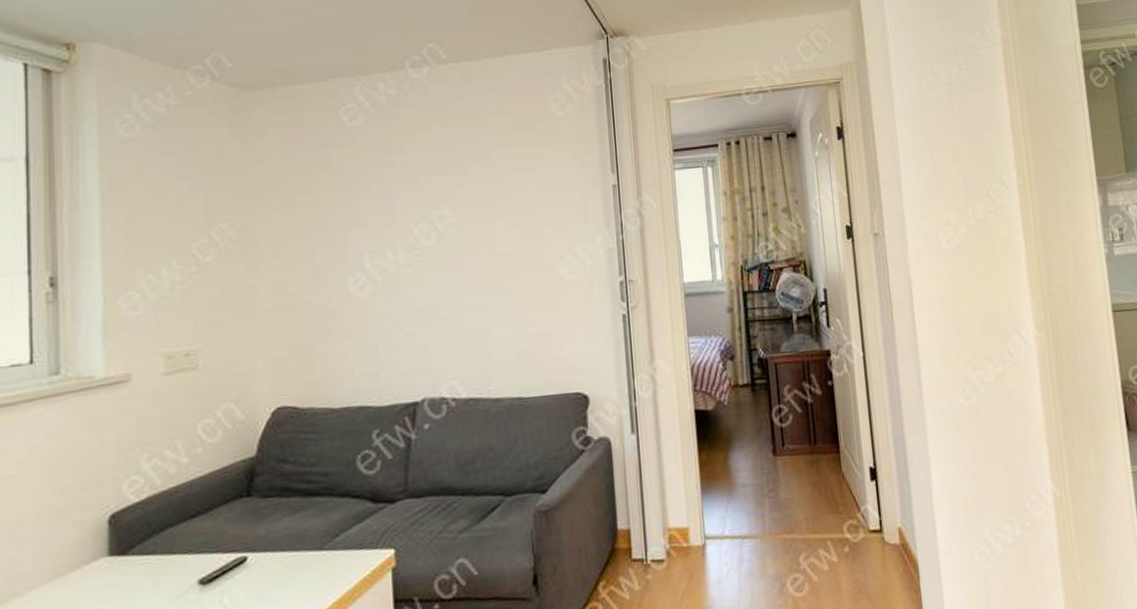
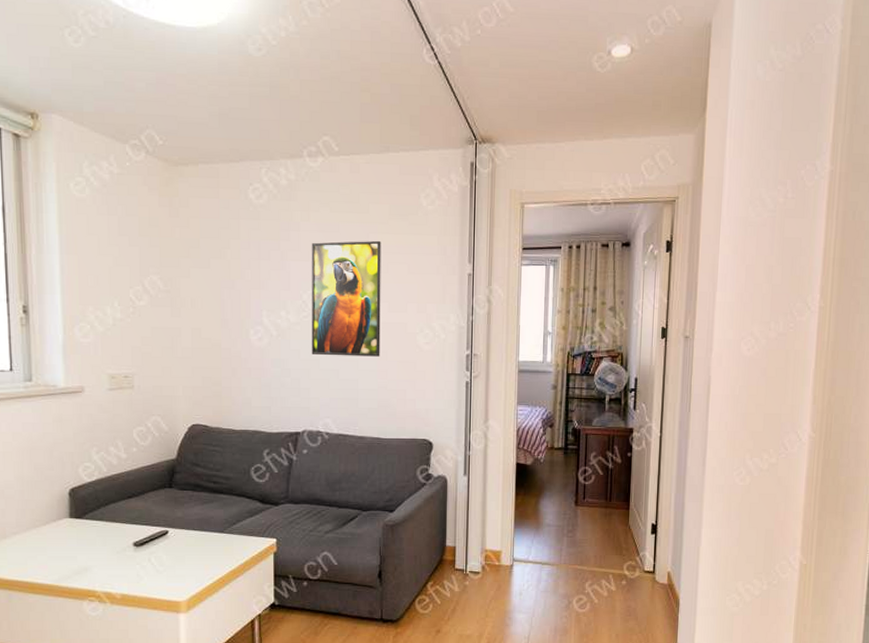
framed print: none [420,156,514,301] -> present [311,240,381,357]

